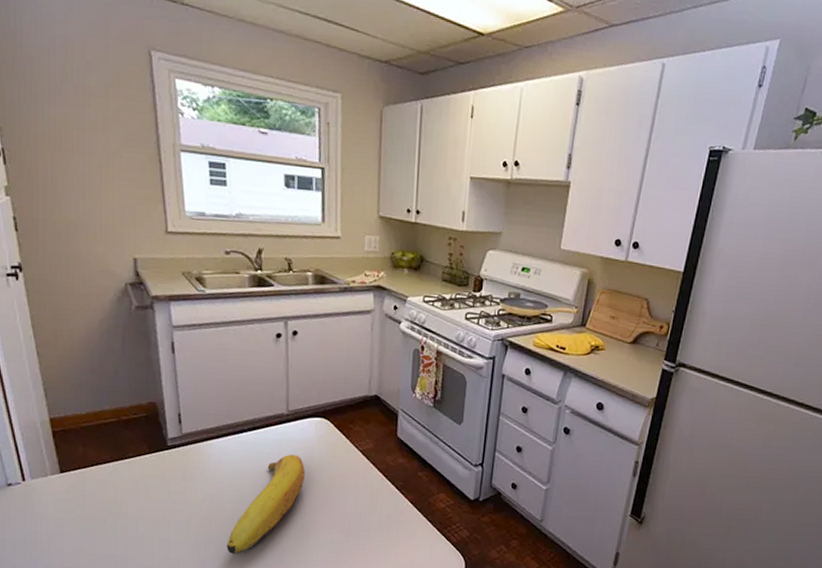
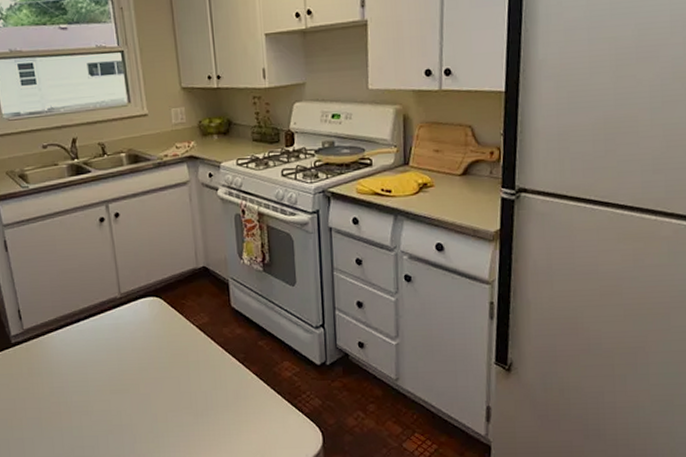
fruit: present [226,454,305,555] -> none [78,337,145,448]

